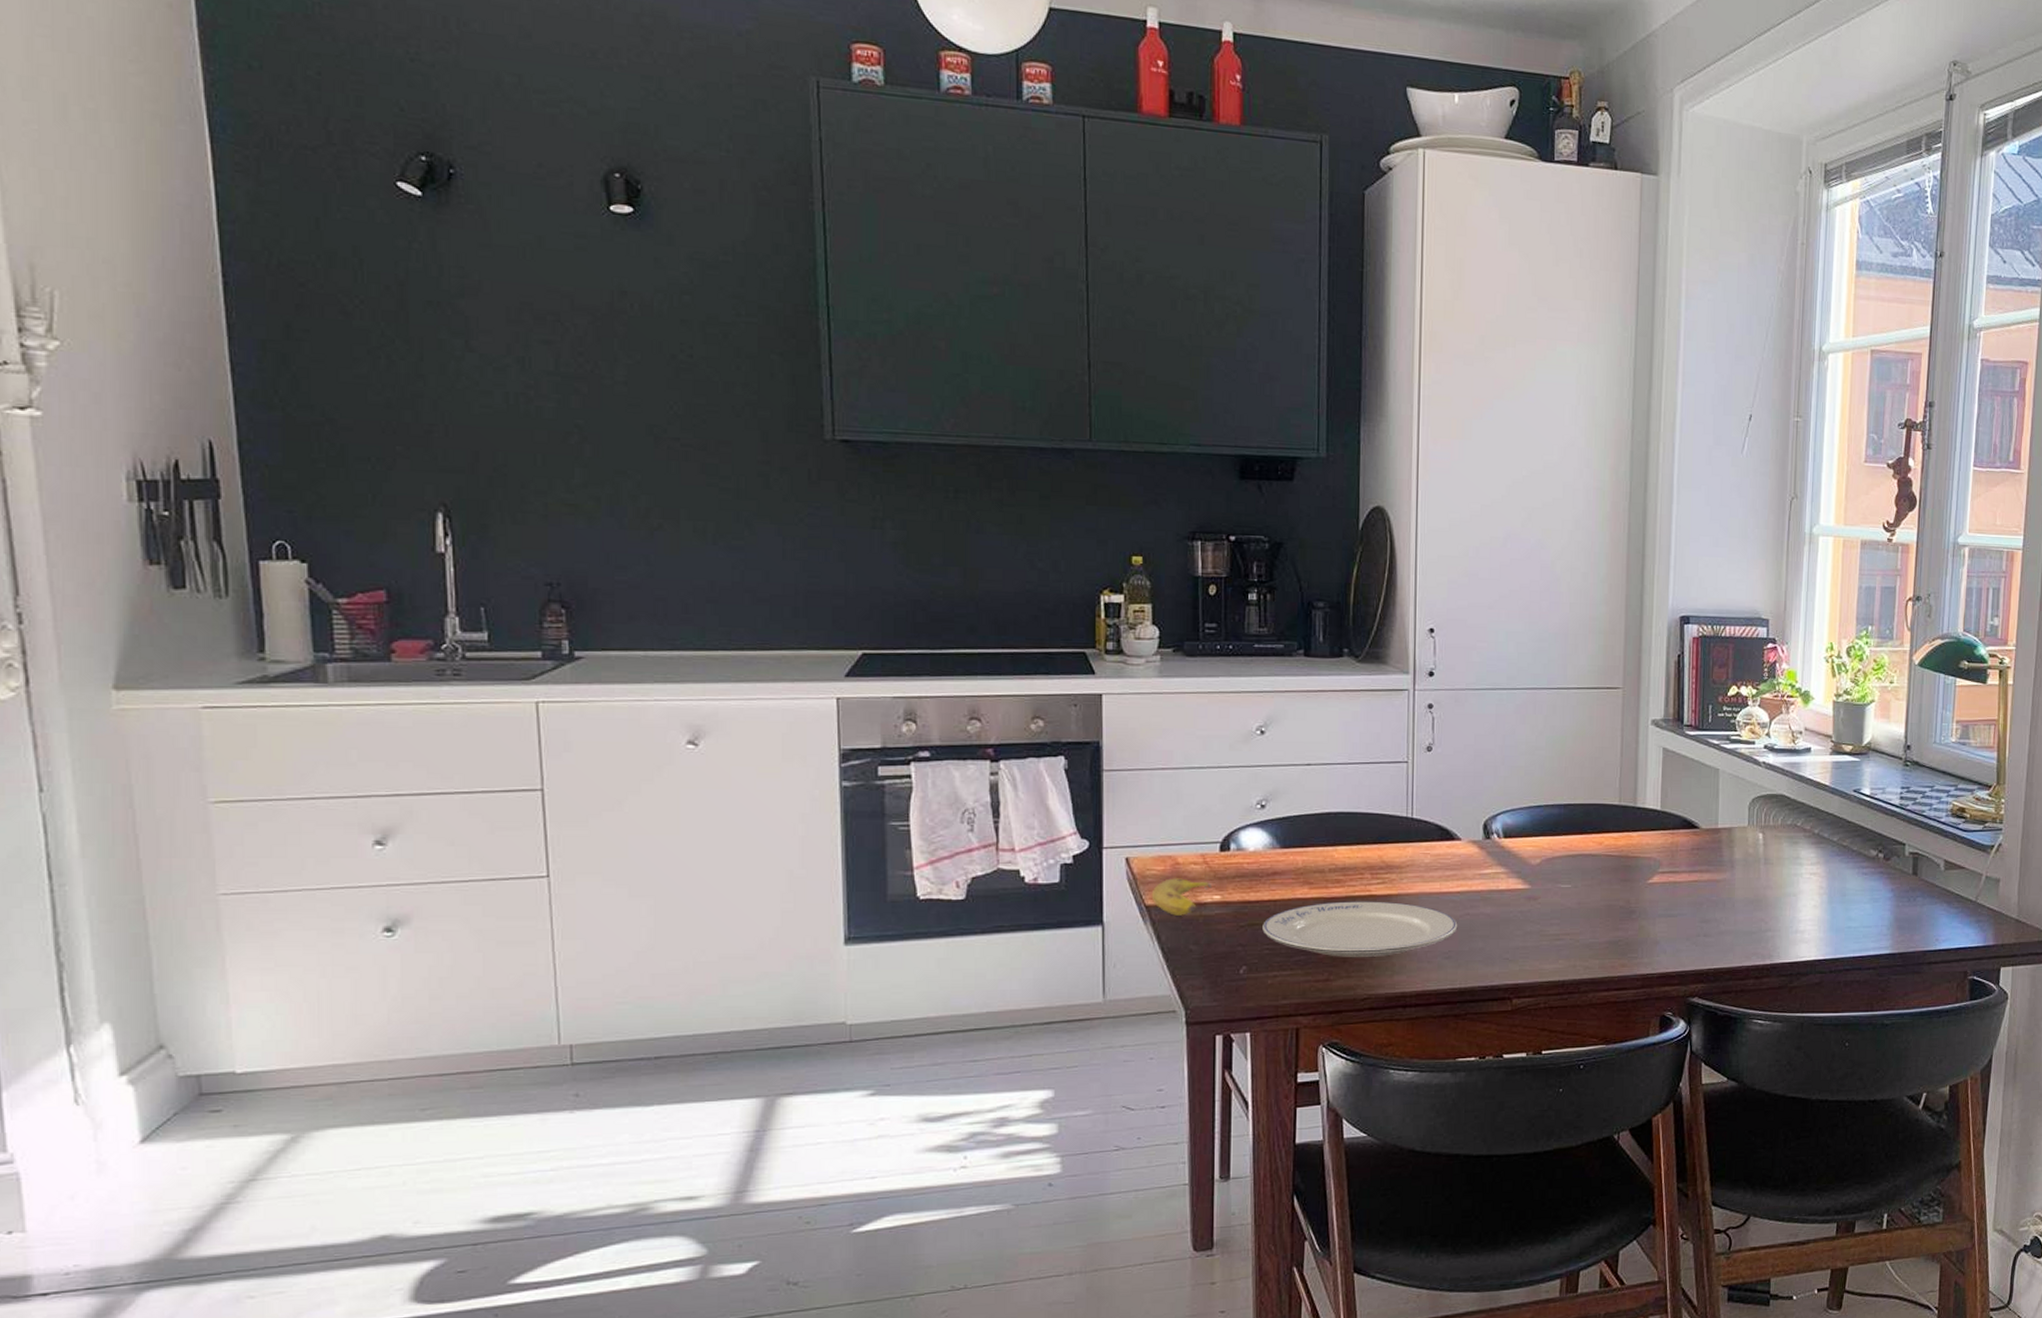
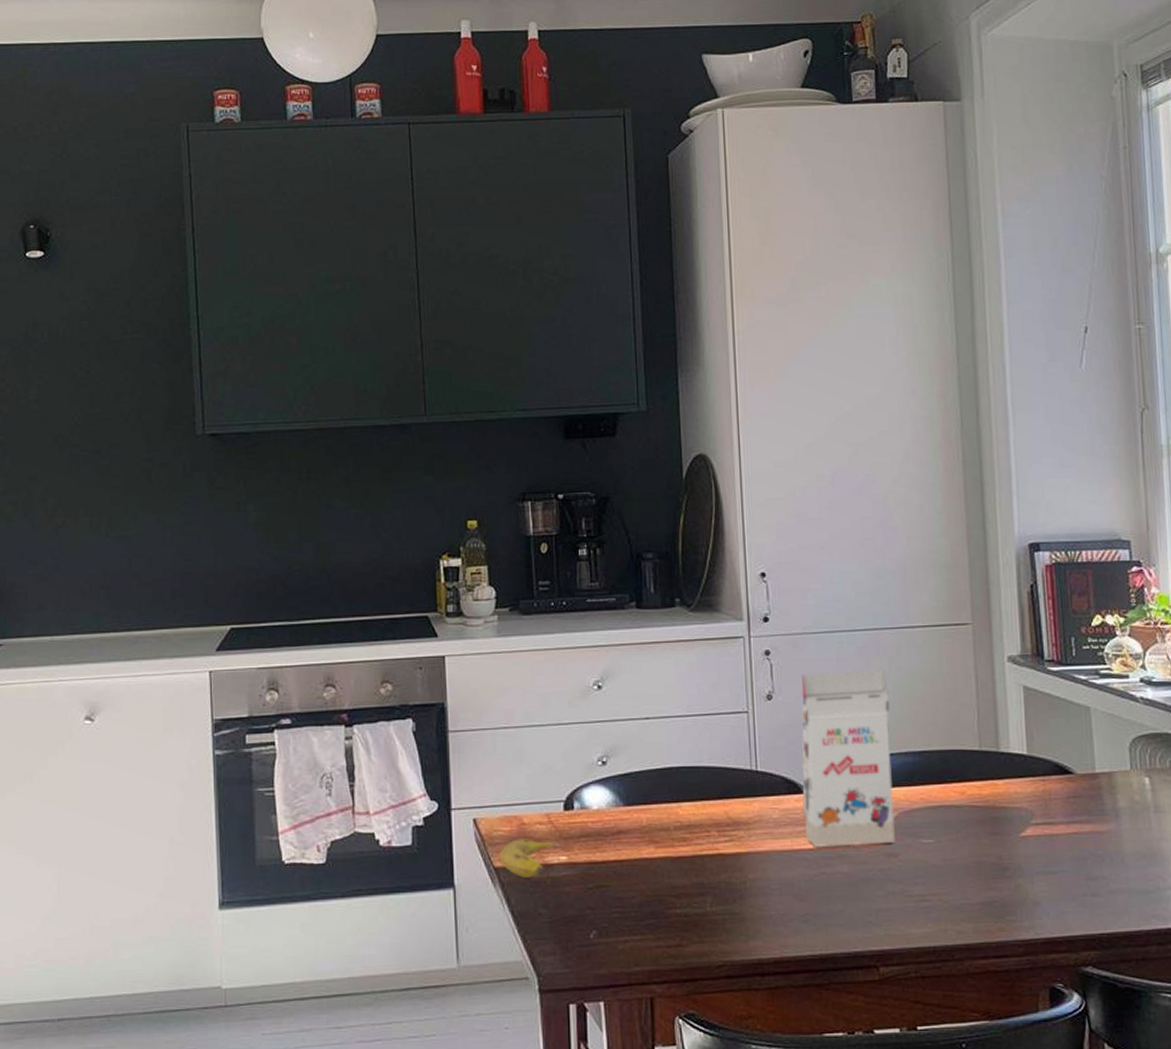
plate: present [1262,901,1458,957] -> none [610,860,813,921]
gift box: none [1453,727,1541,890] -> present [801,670,896,847]

